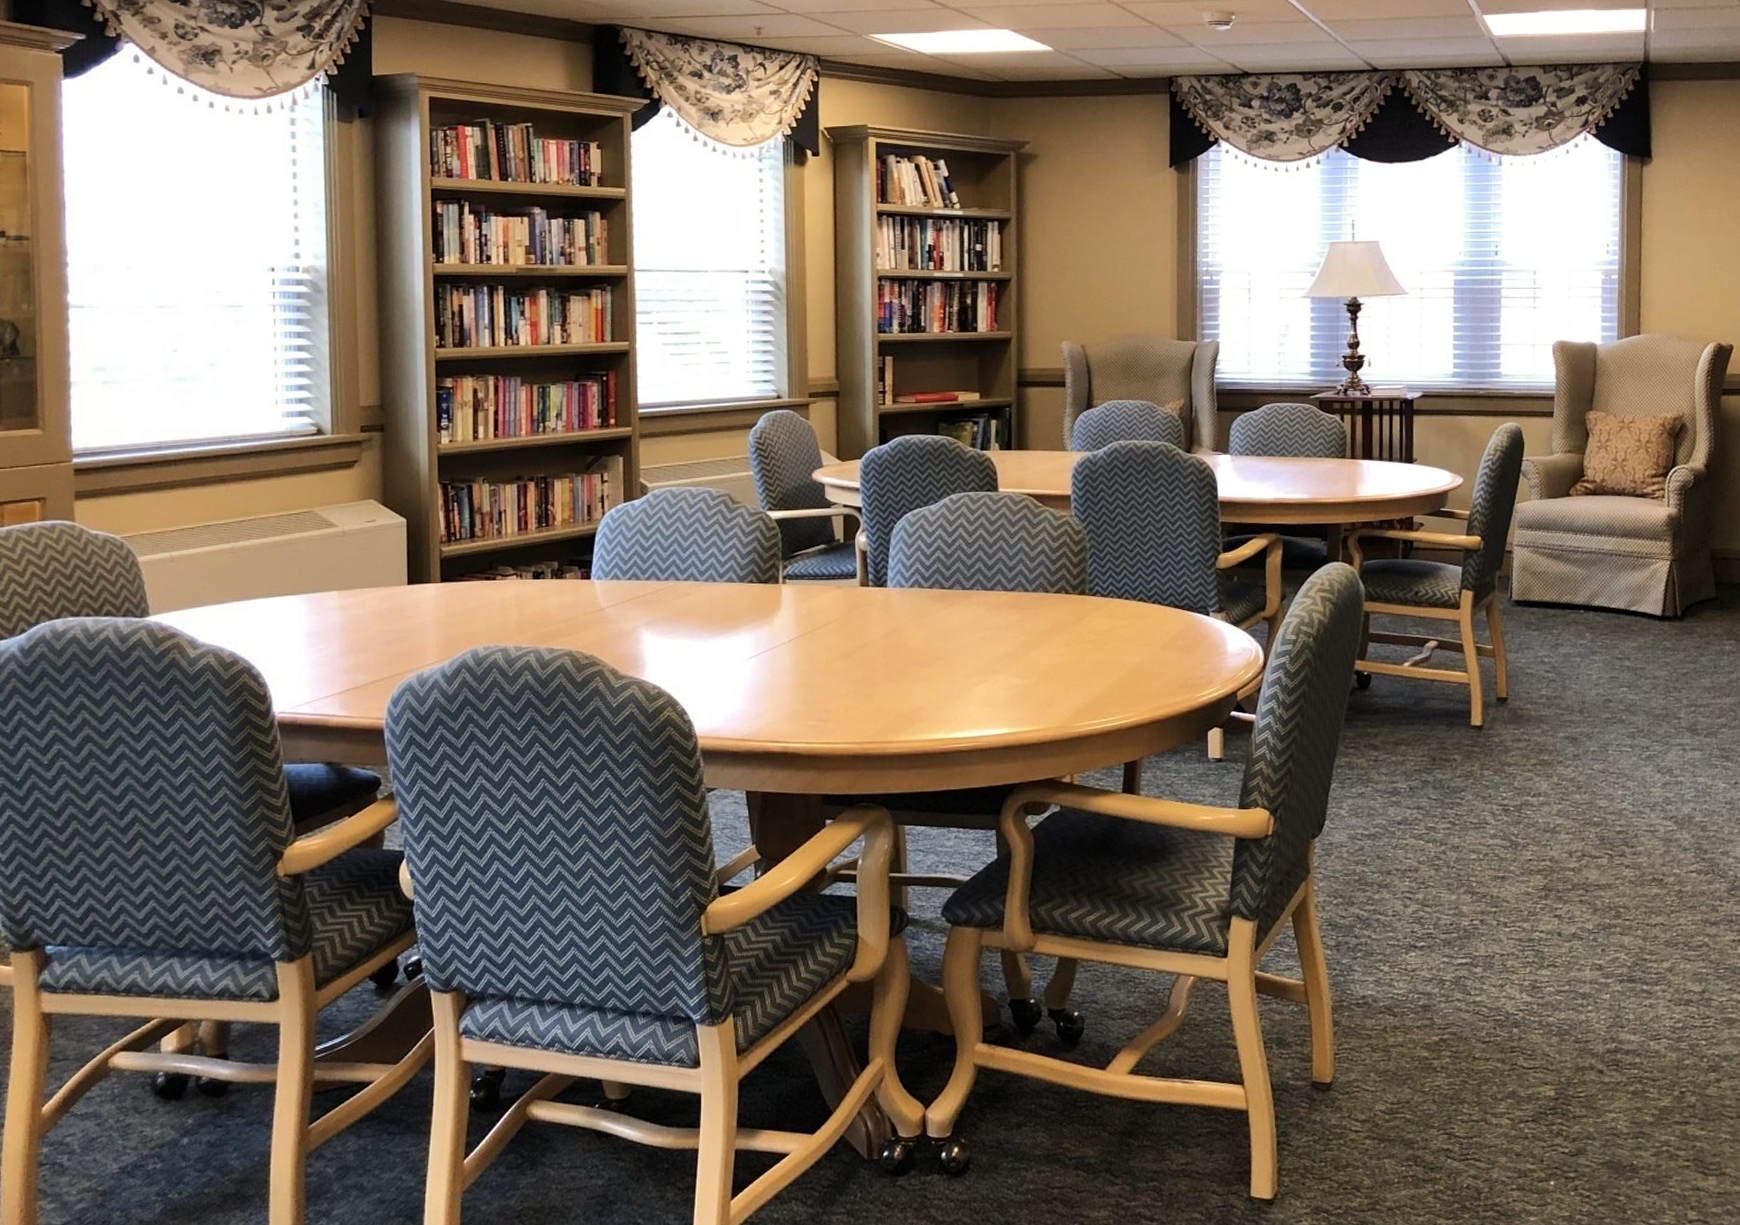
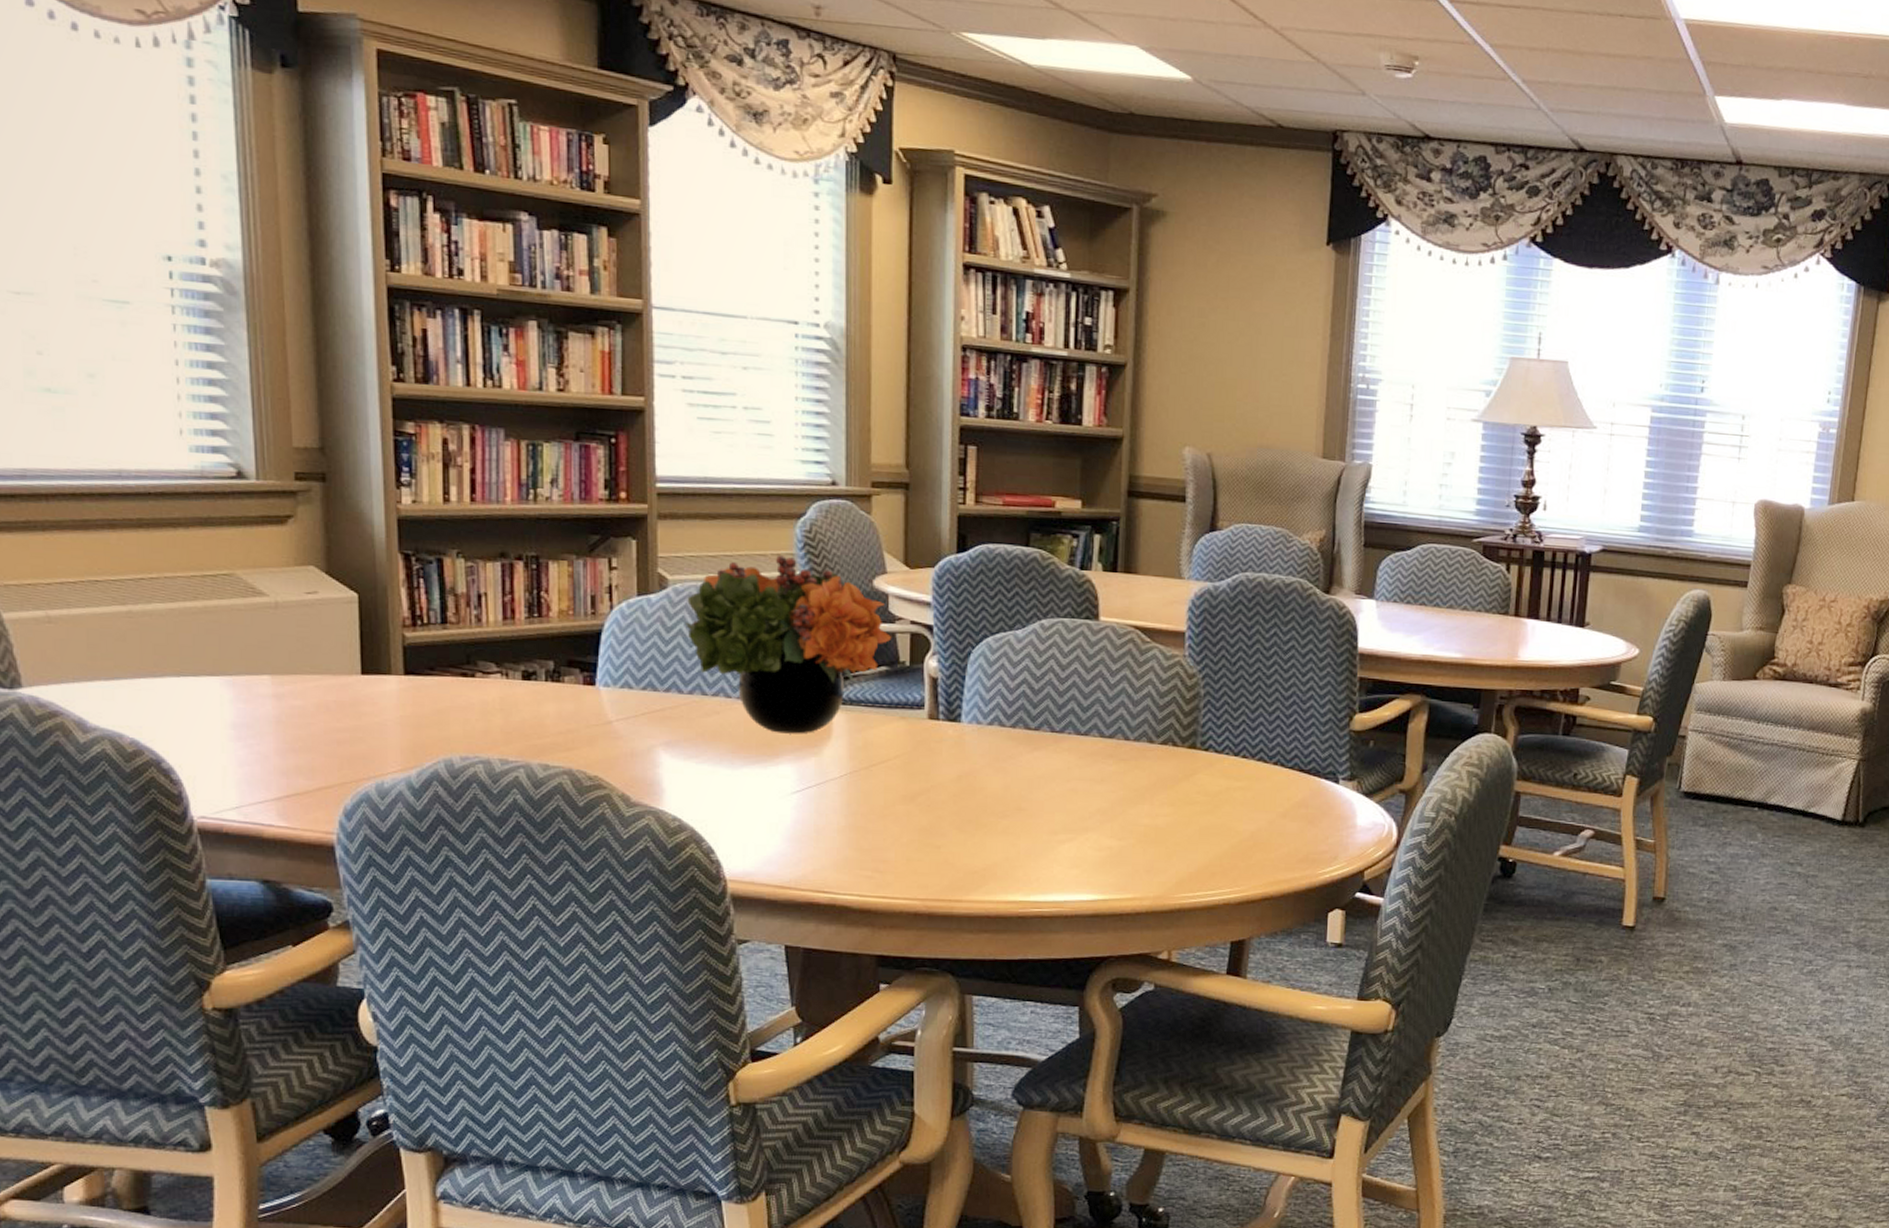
flower arrangement: none [662,459,828,608] -> present [685,555,891,734]

